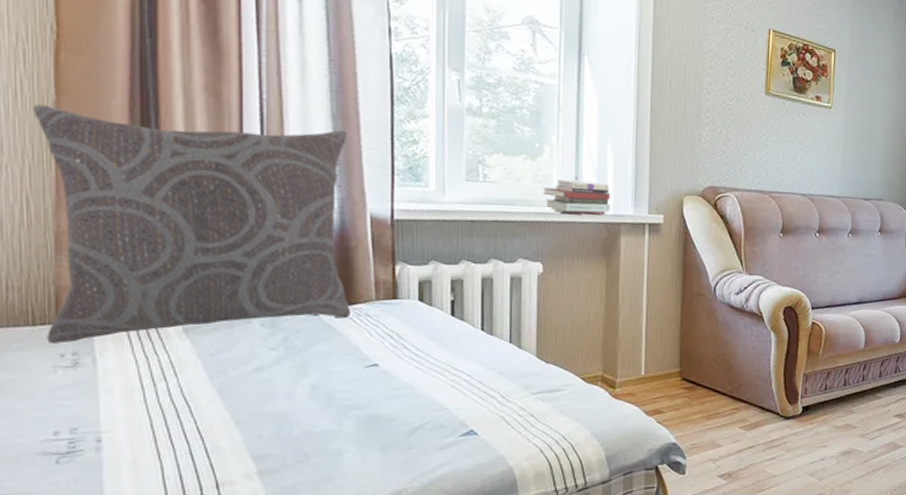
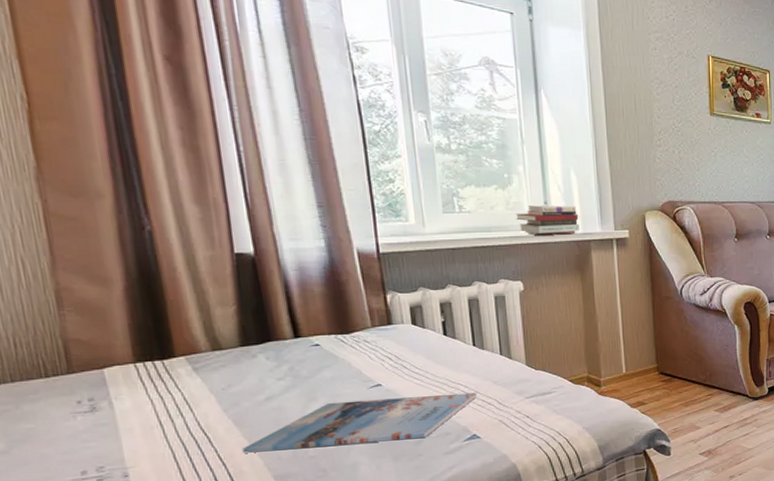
pillow: present [33,103,351,344] -> none [15,170,351,392]
magazine: none [223,379,479,429] -> present [242,392,477,453]

